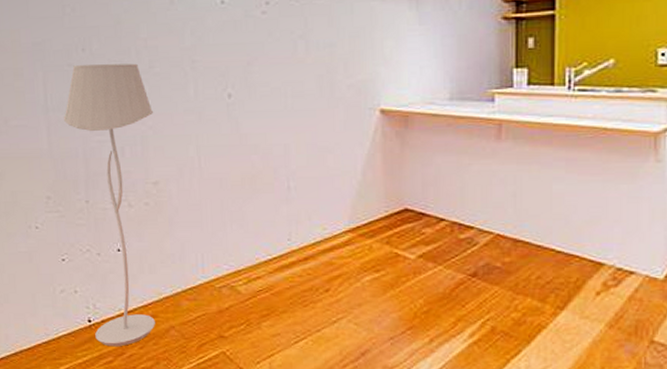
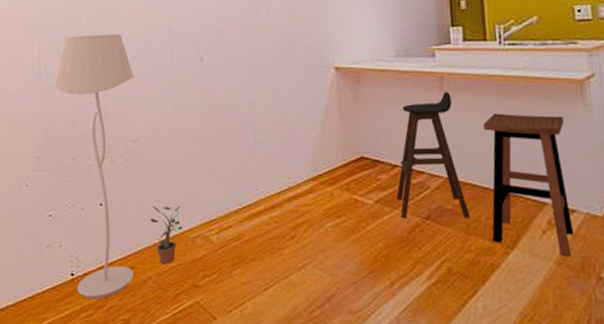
potted plant: none [172,253,208,314] -> present [150,206,183,264]
bar stool: none [441,141,519,277] -> present [396,92,470,219]
bar stool: none [542,166,632,320] -> present [483,113,574,257]

